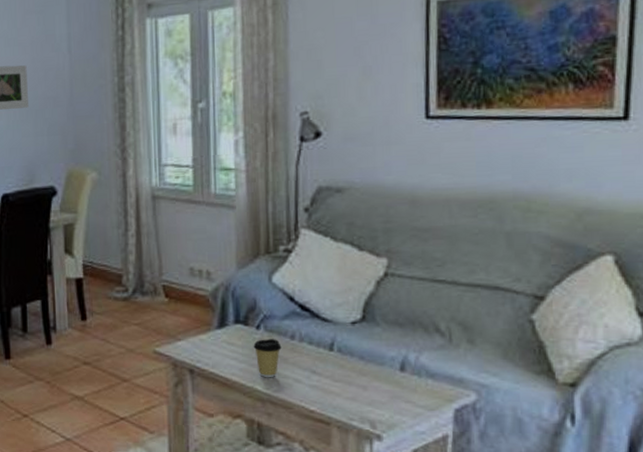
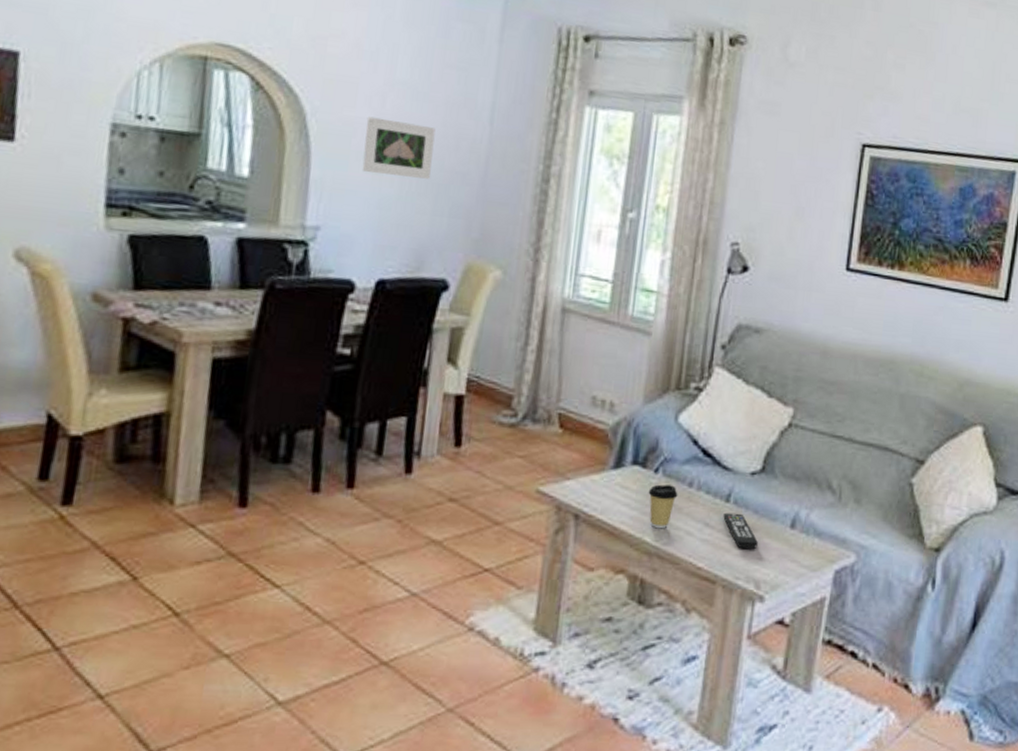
remote control: none [329,360,368,393] -> present [723,512,758,550]

